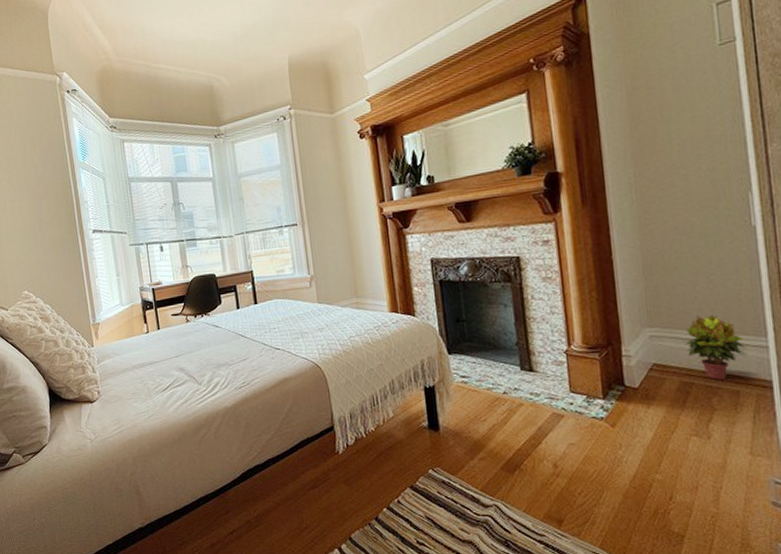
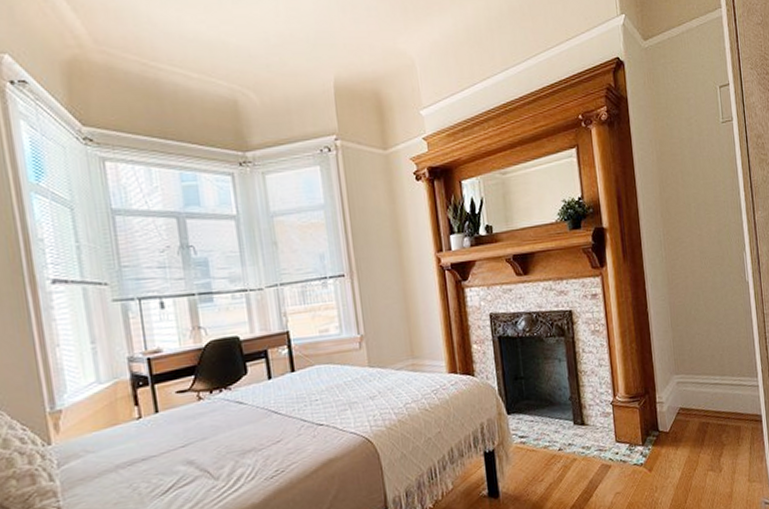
potted plant: present [685,315,747,380] -> none [703,360,745,418]

